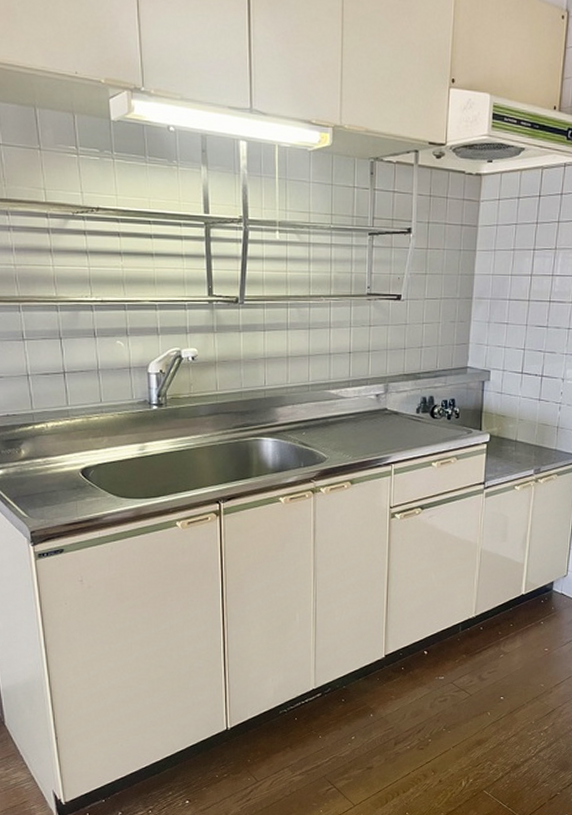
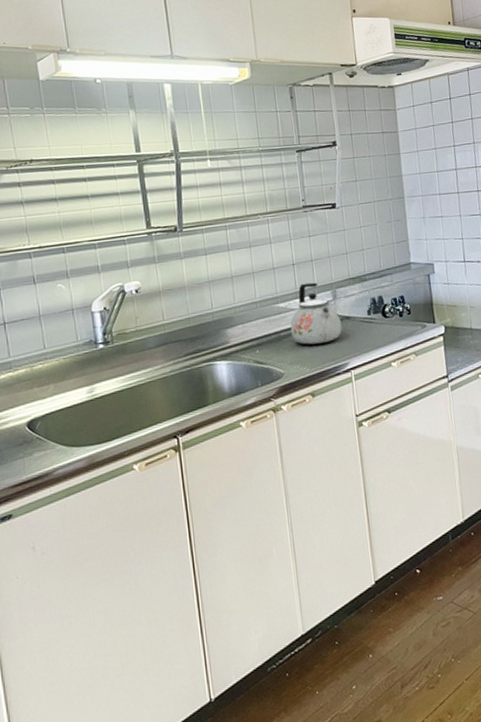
kettle: none [338,373,389,434] -> present [290,282,342,345]

